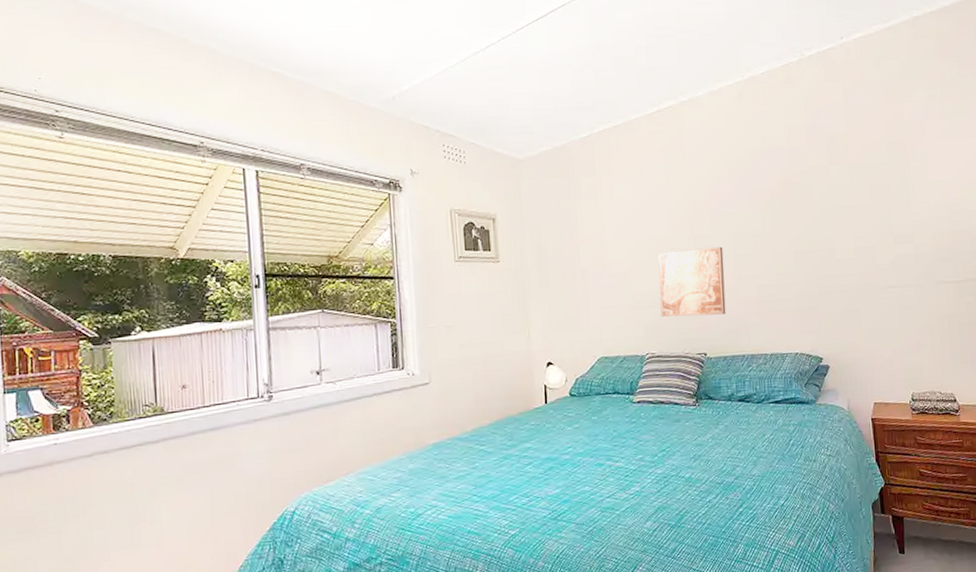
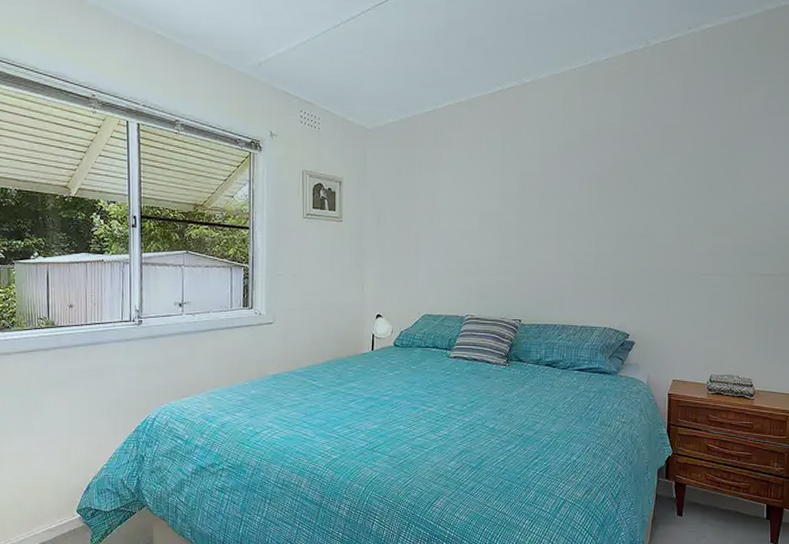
wall art: present [658,246,726,317] -> none [483,223,548,286]

